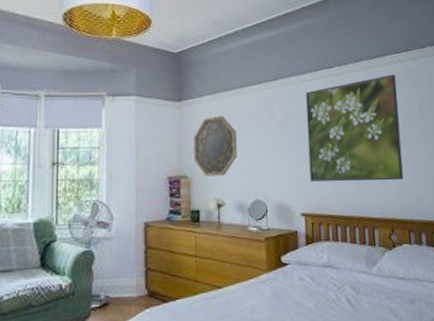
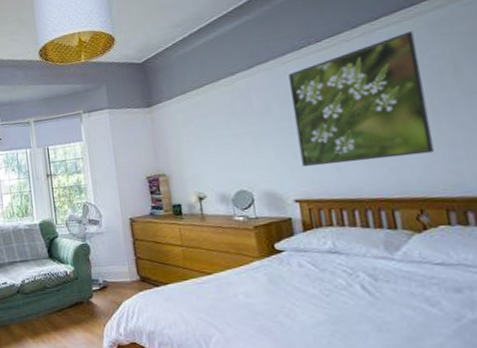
home mirror: present [193,115,237,176] -> none [167,113,215,173]

